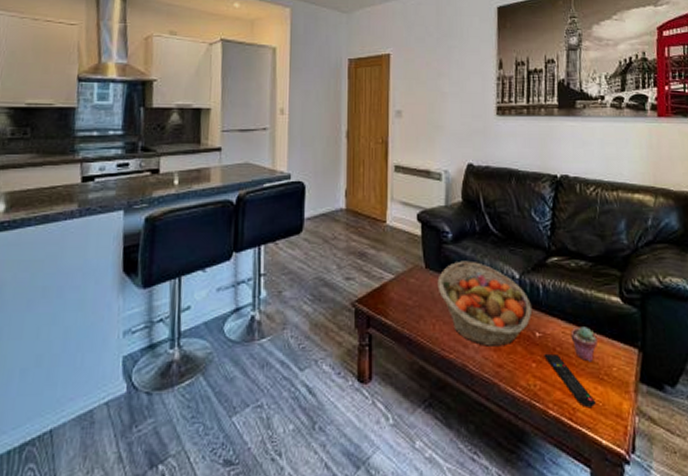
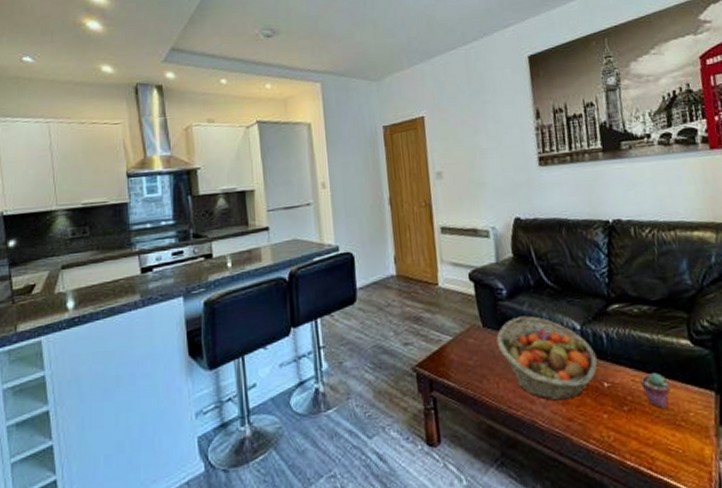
remote control: present [544,353,596,407] -> none [615,403,676,455]

